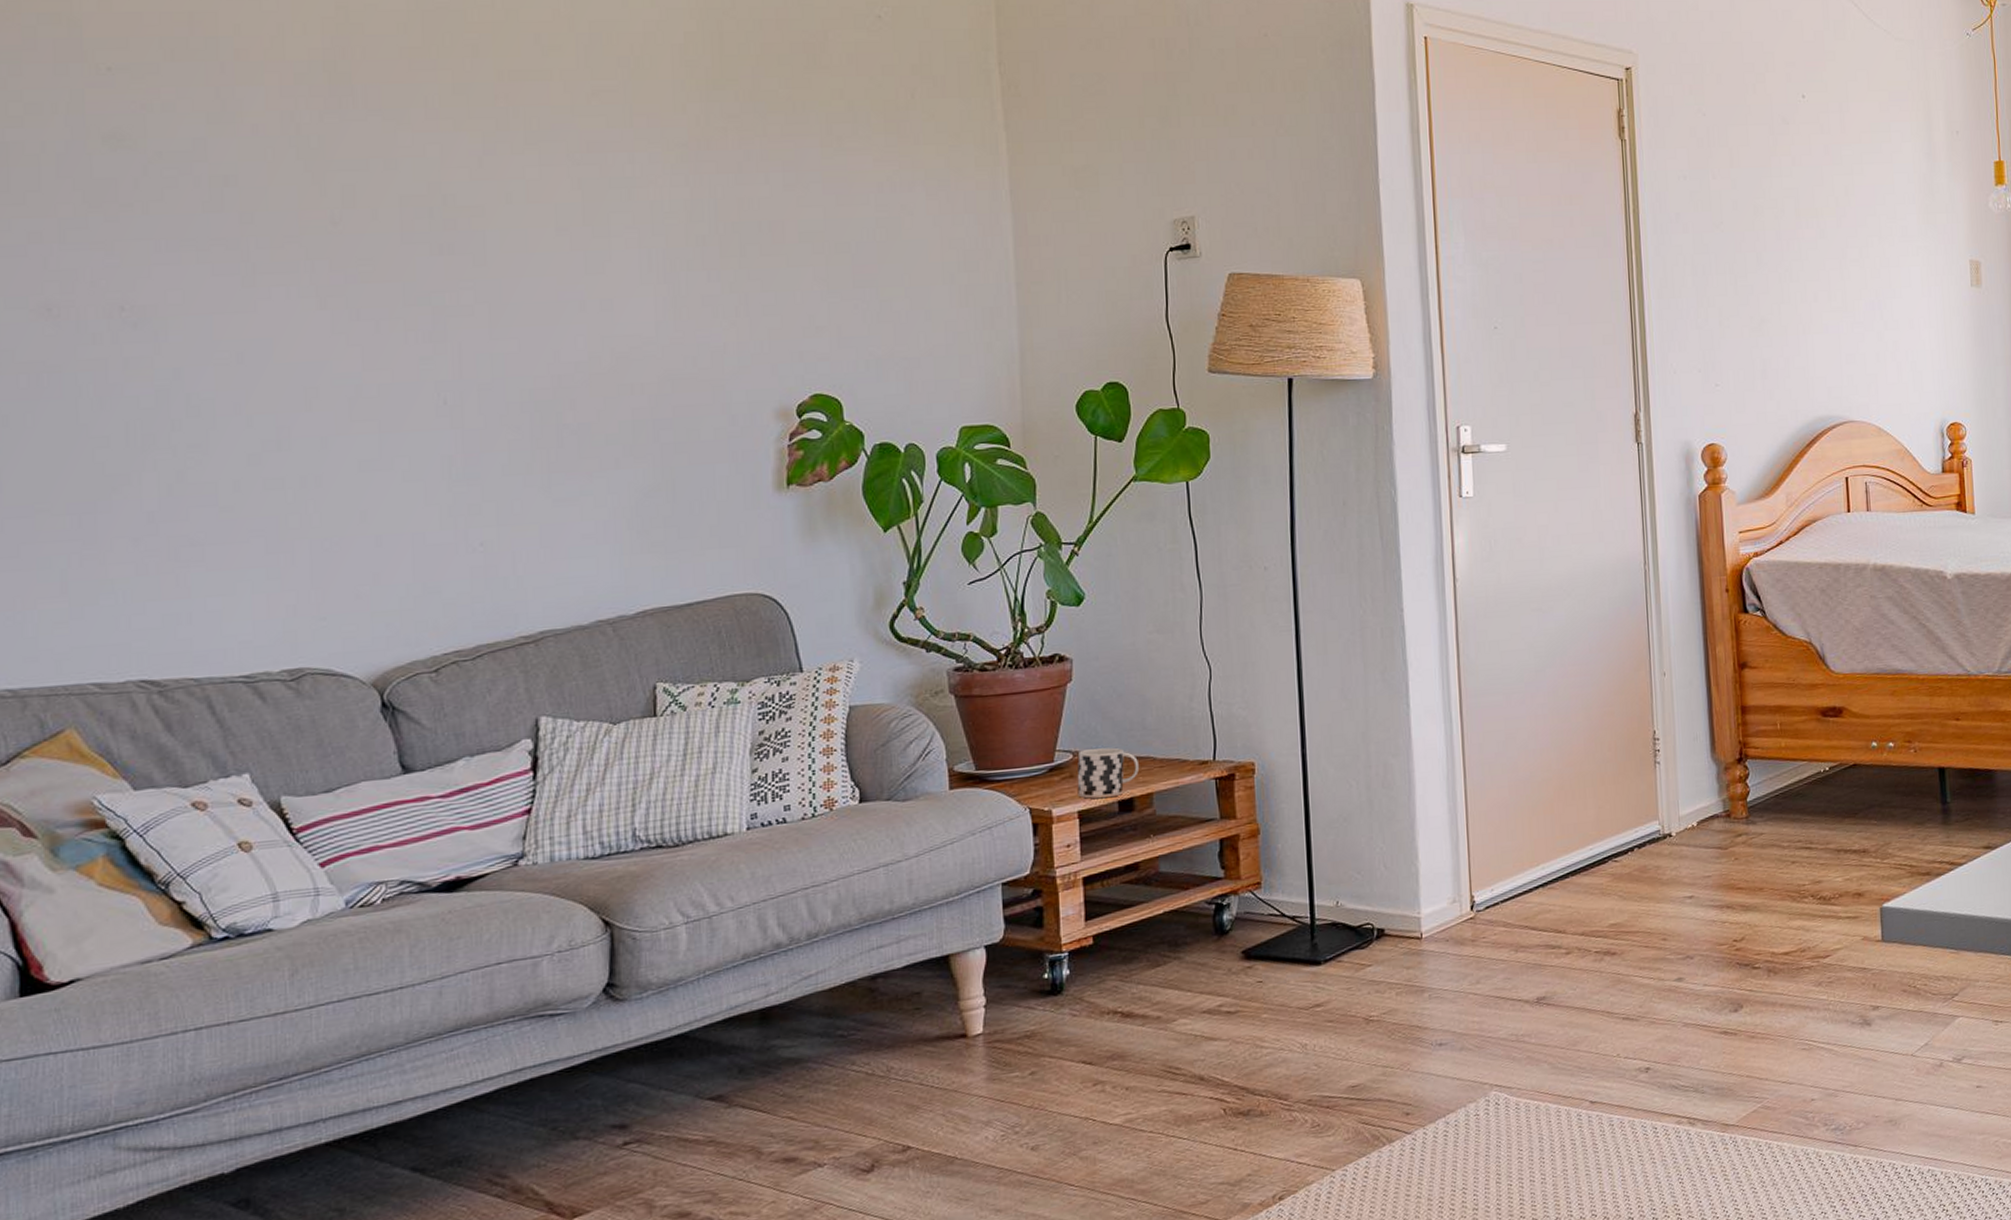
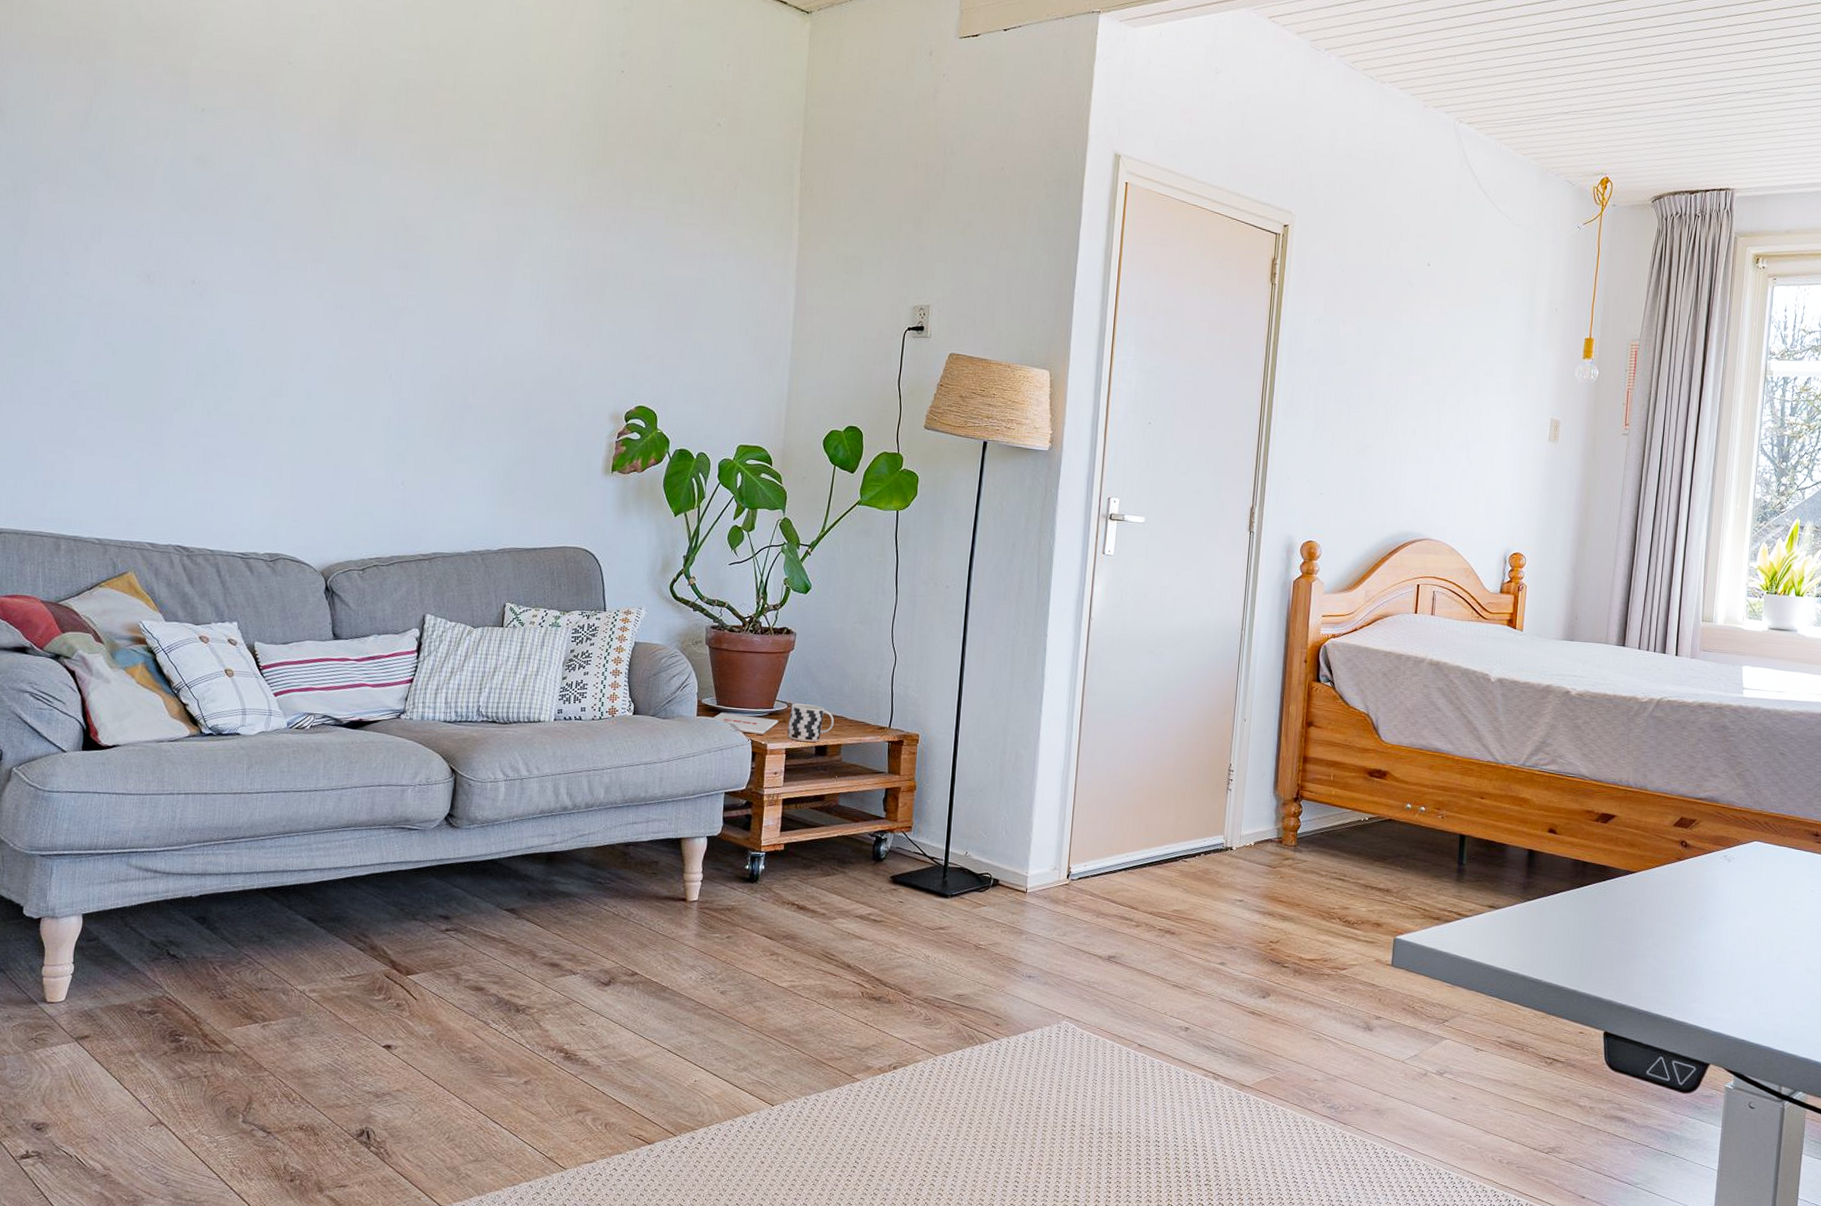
magazine: none [971,775,1064,802] -> present [712,712,779,735]

